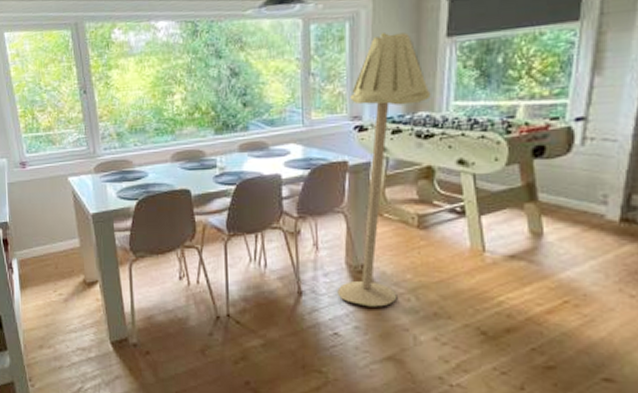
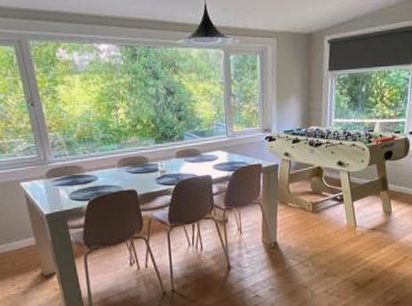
floor lamp: present [337,32,431,307] -> none [257,65,319,274]

